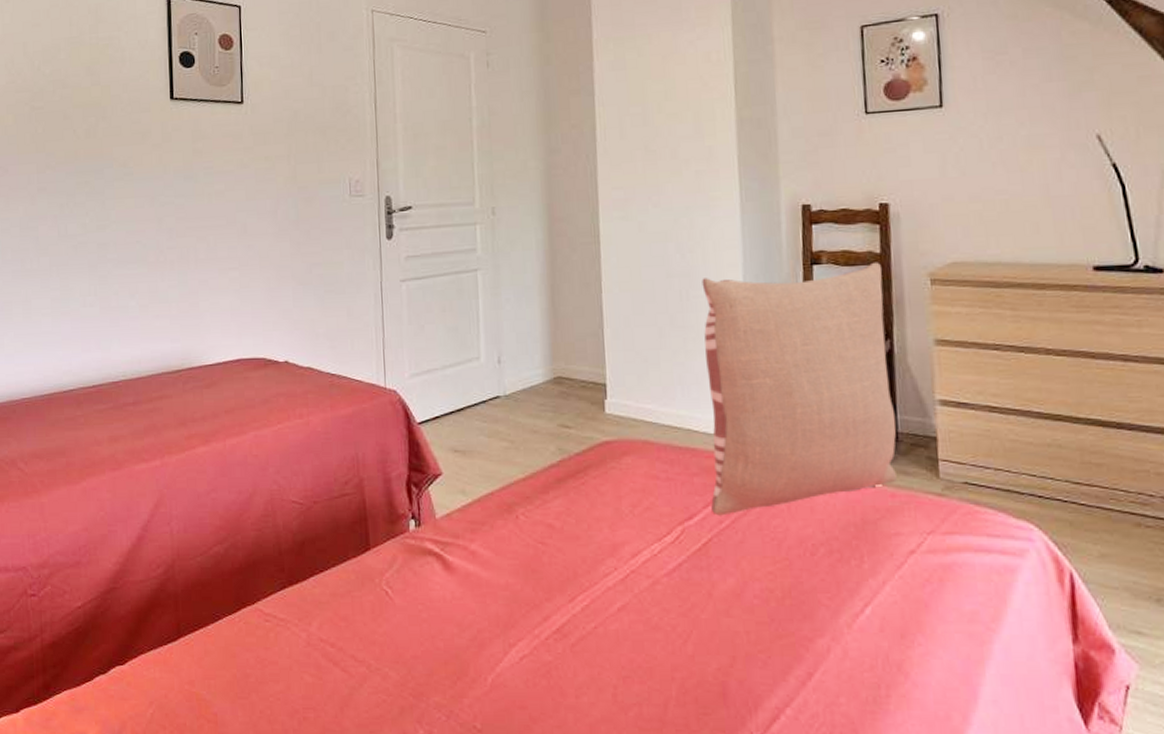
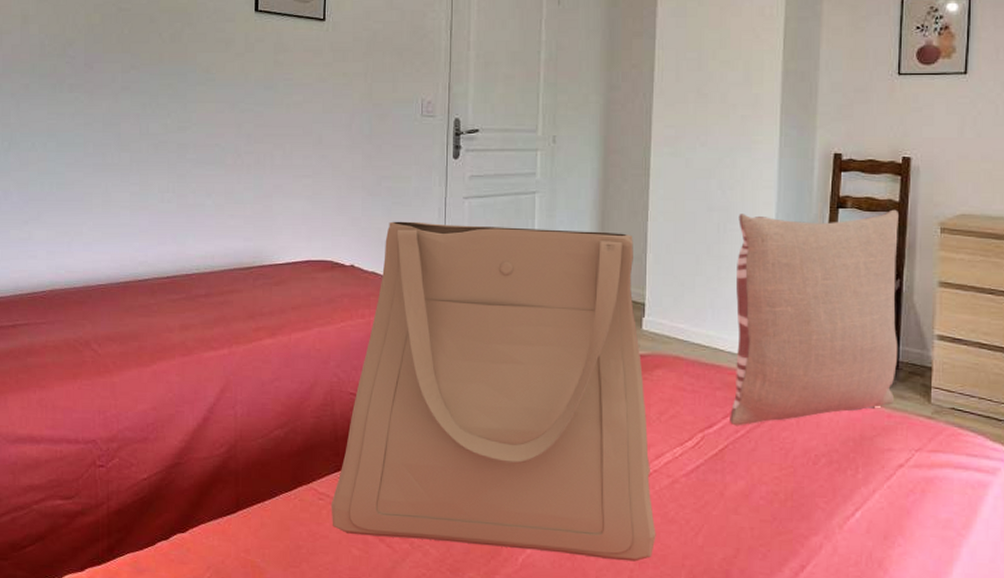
tote bag: none [278,307,640,677] -> present [330,221,656,562]

